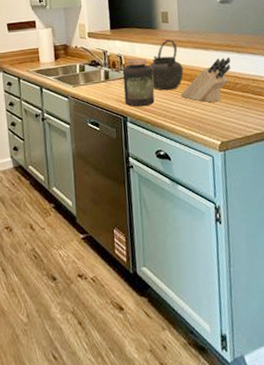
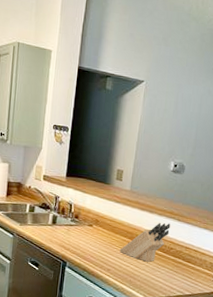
jar: present [123,58,155,107] -> none [67,208,99,255]
kettle: present [148,39,184,91] -> none [95,196,127,245]

